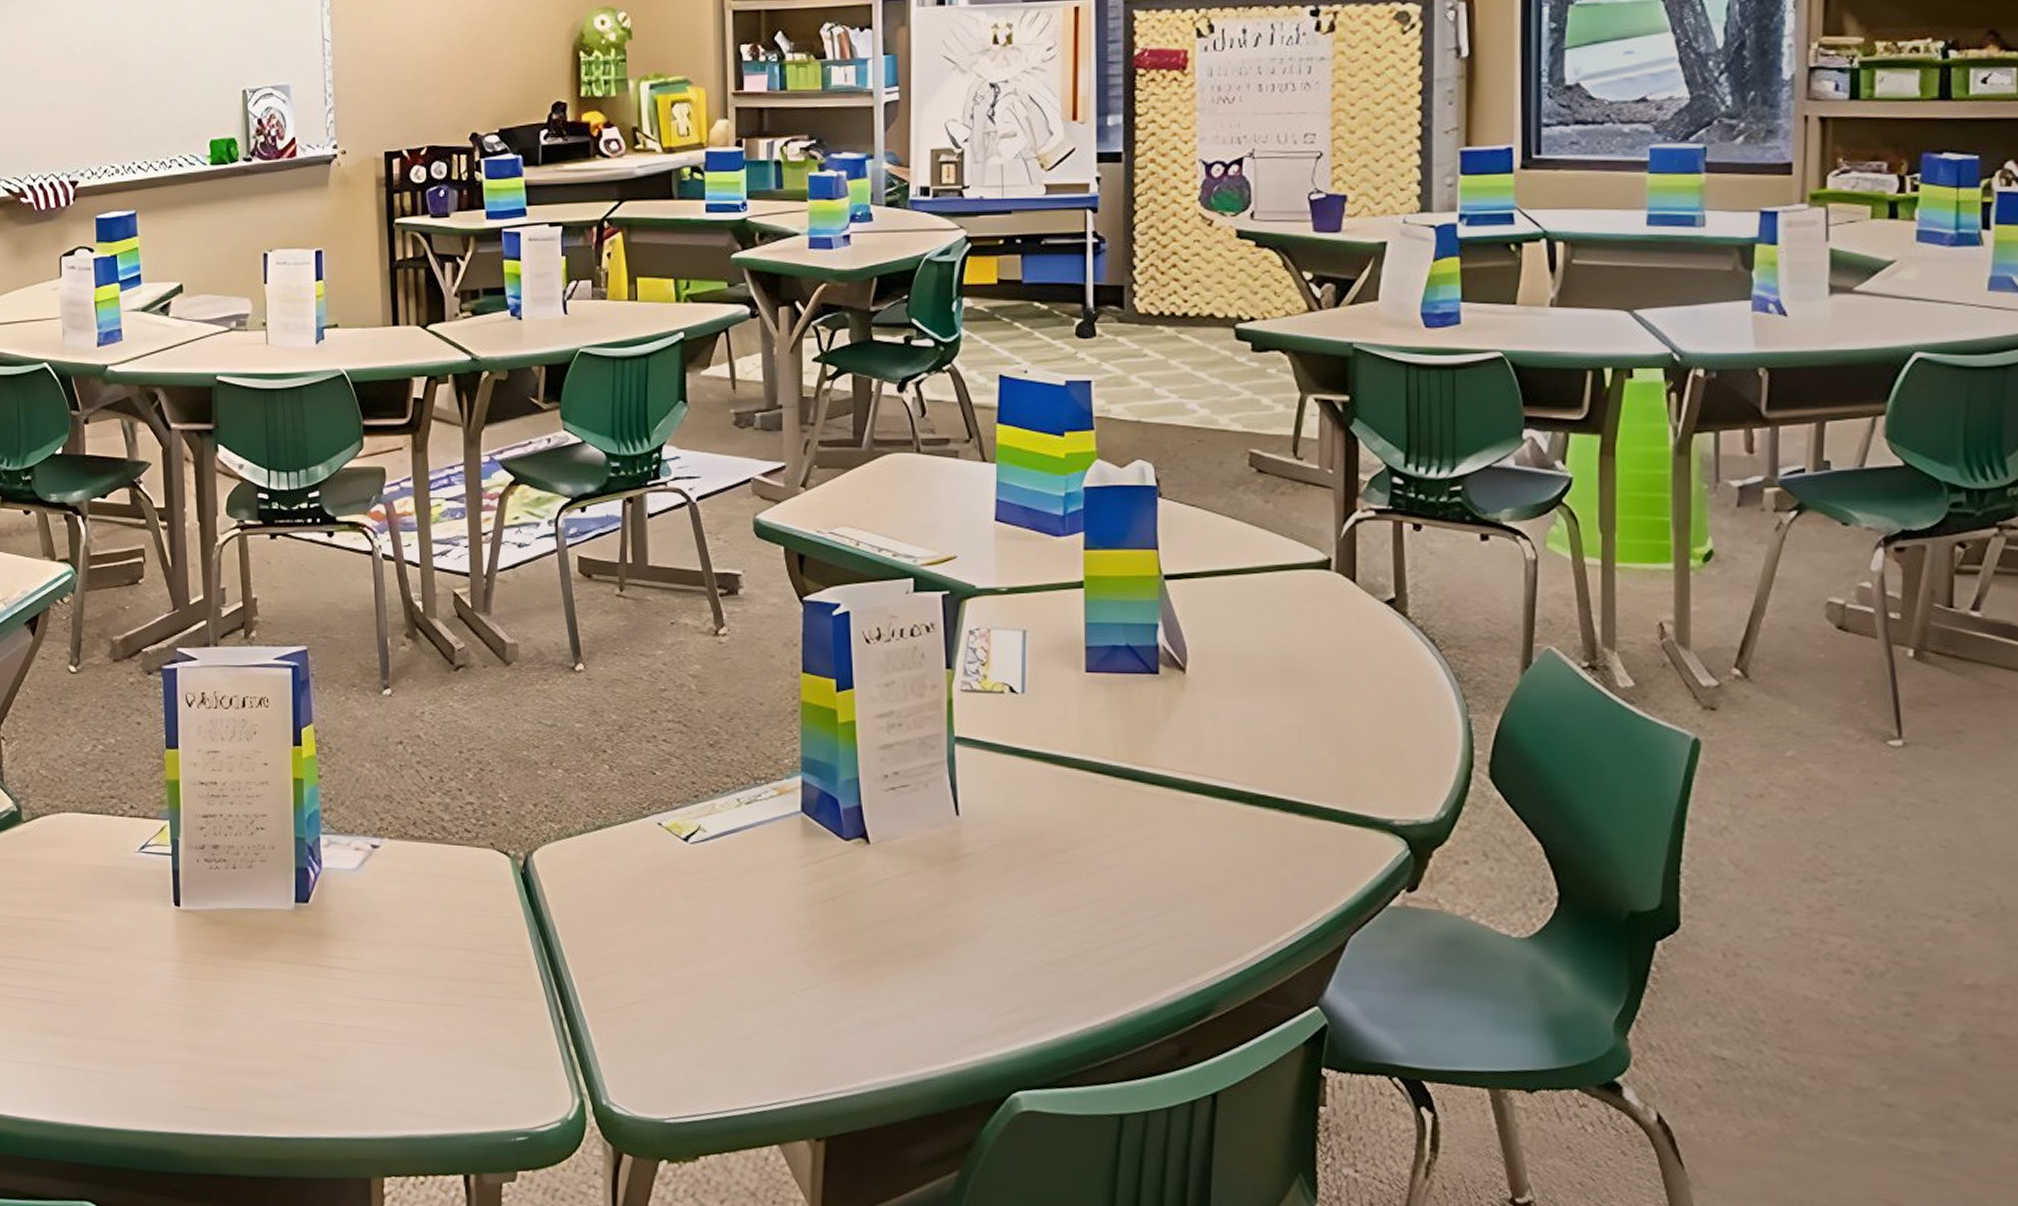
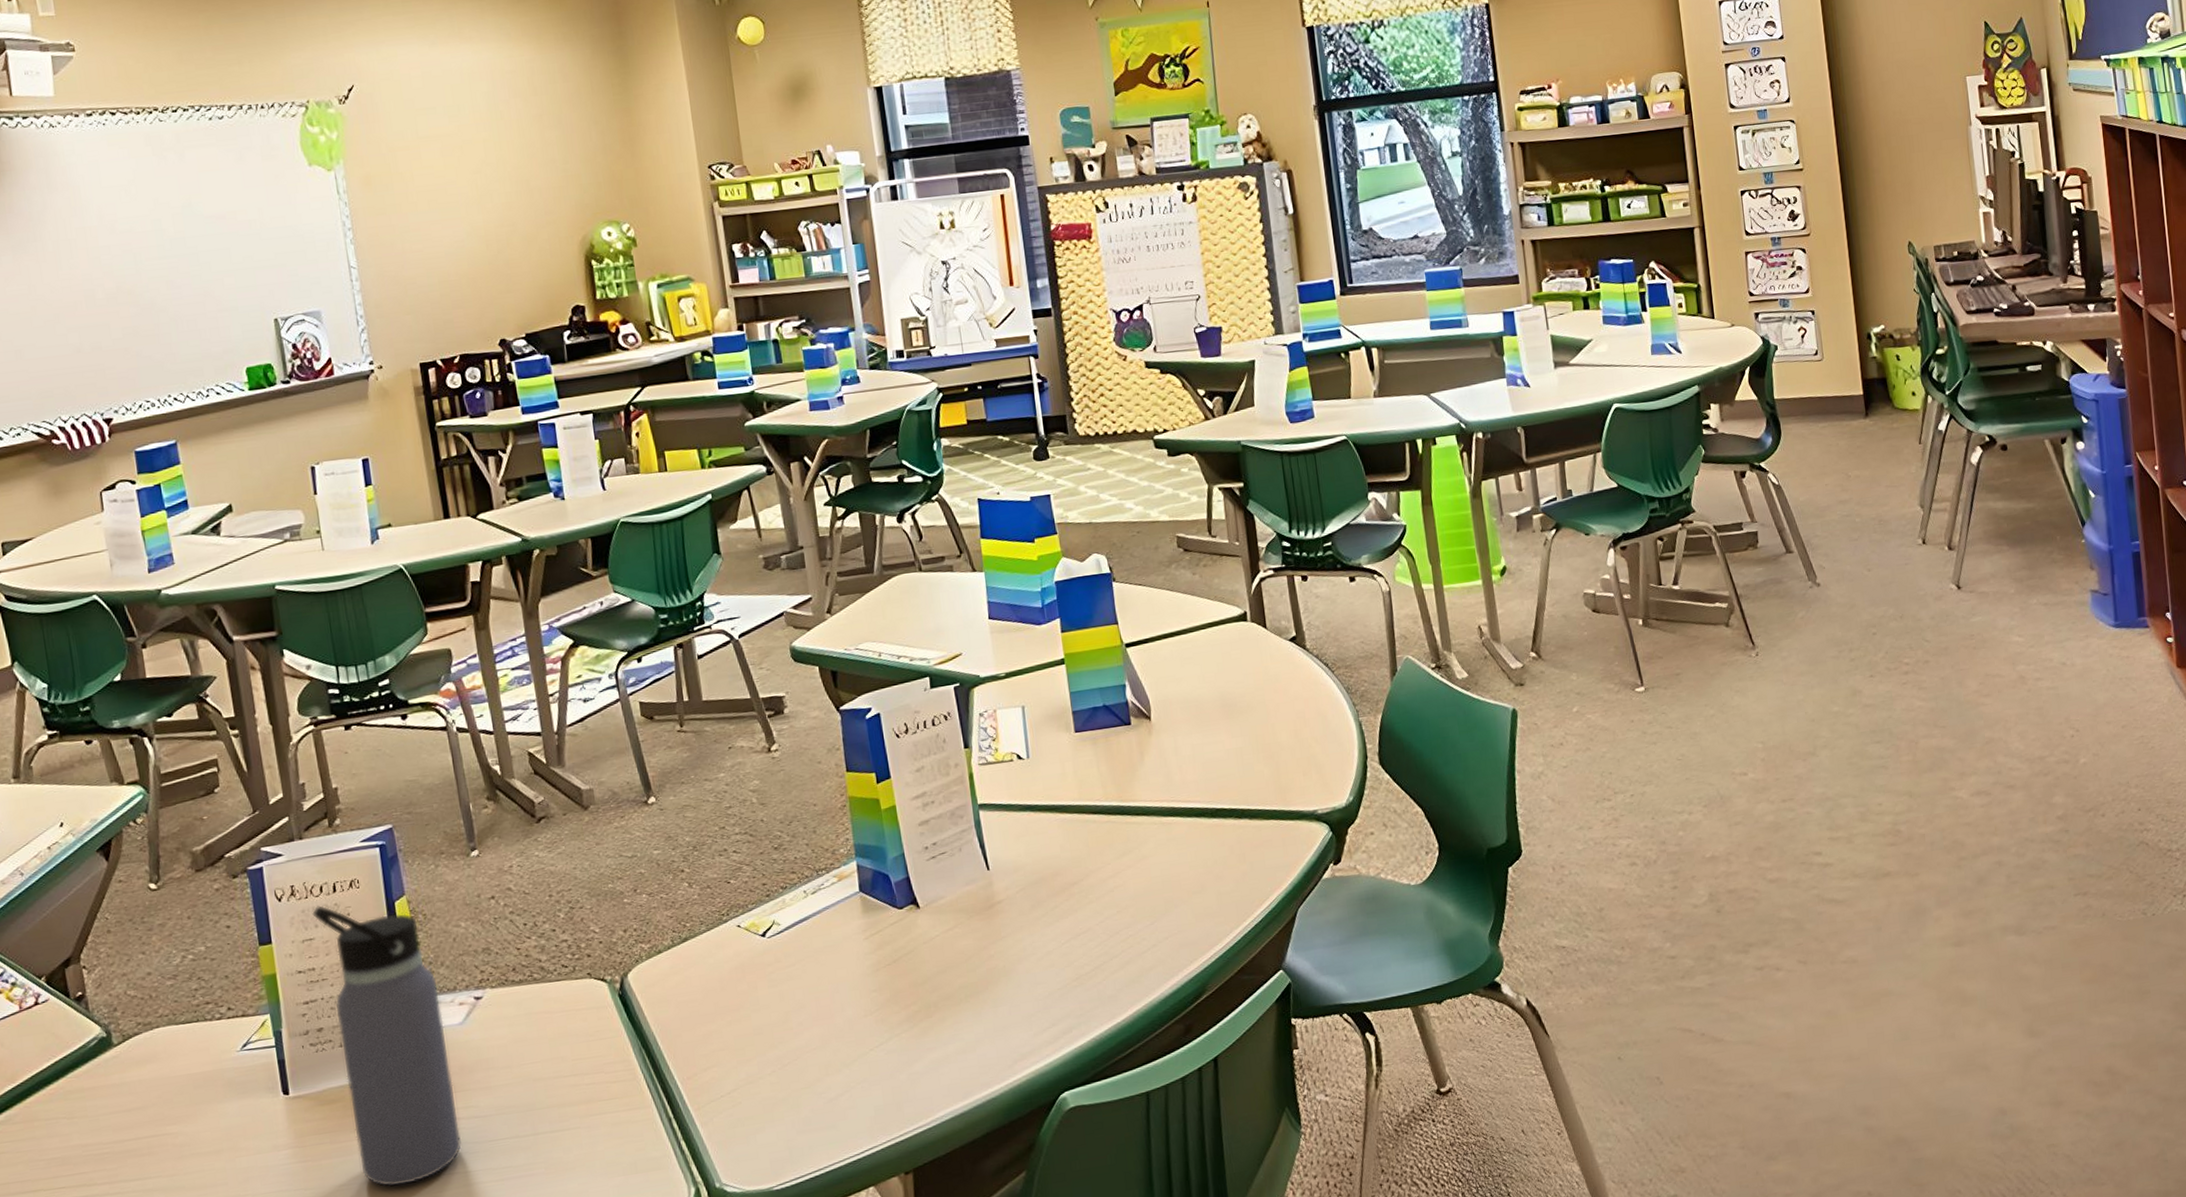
water bottle: none [220,718,342,1024] -> present [312,905,462,1187]

